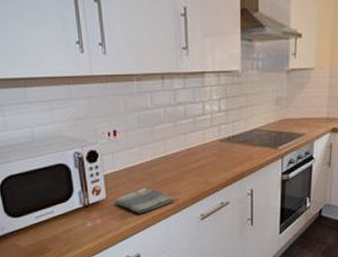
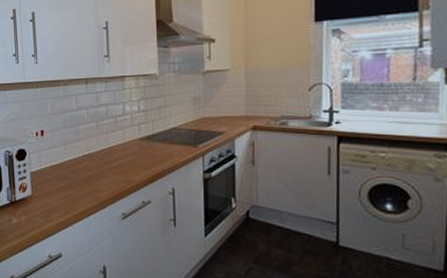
dish towel: present [113,187,175,214] -> none [38,184,97,212]

